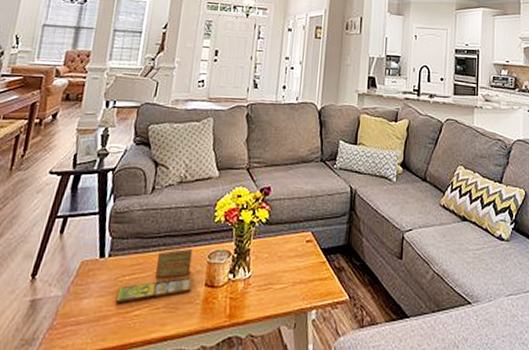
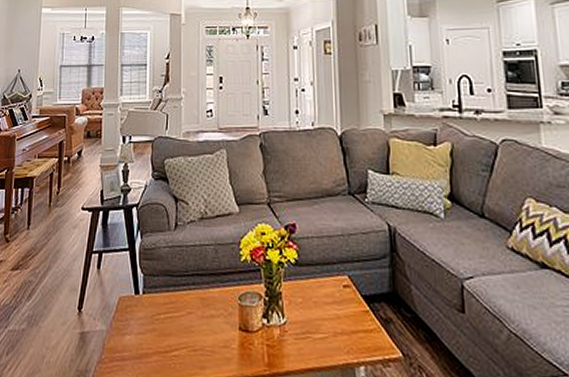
board game: present [115,248,193,304] -> none [154,288,225,343]

